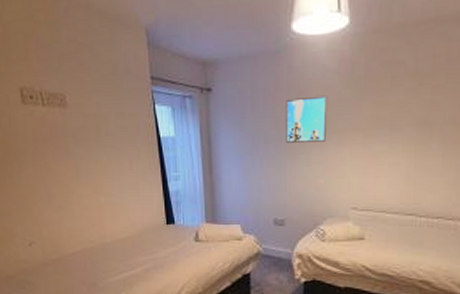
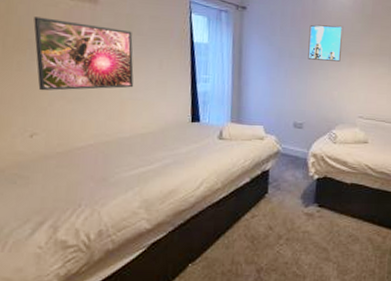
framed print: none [16,128,109,201] -> present [33,17,134,91]

